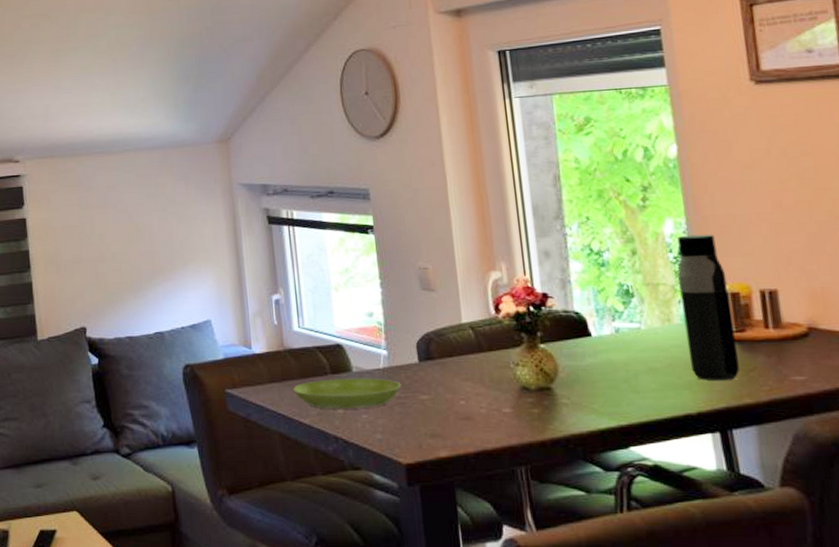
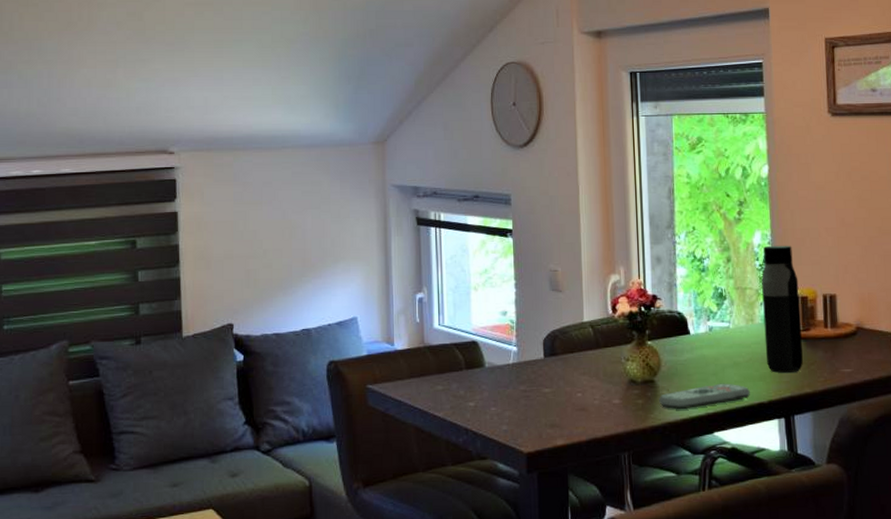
saucer: present [293,378,401,409] -> none [430,373,528,402]
remote control: none [558,391,673,420] -> present [659,383,750,409]

